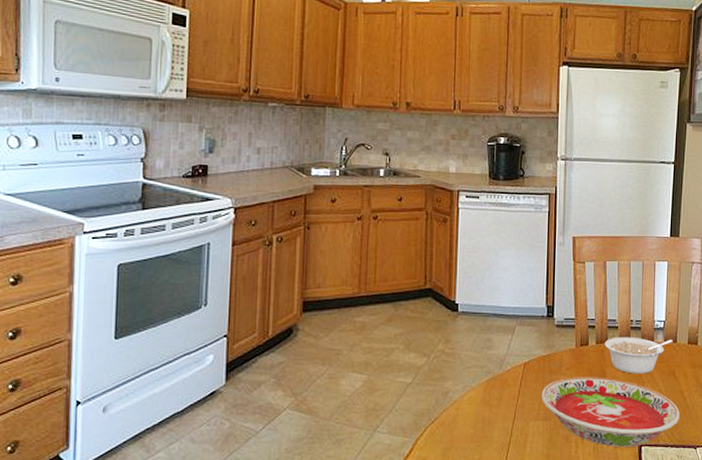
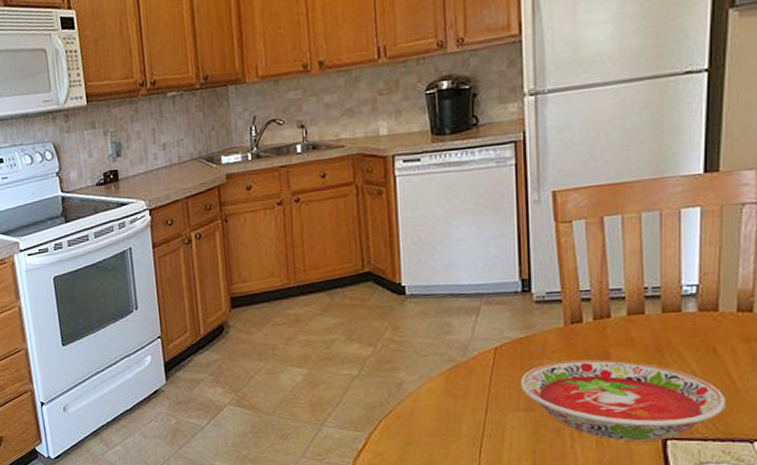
legume: present [604,337,673,374] -> none [606,307,712,354]

